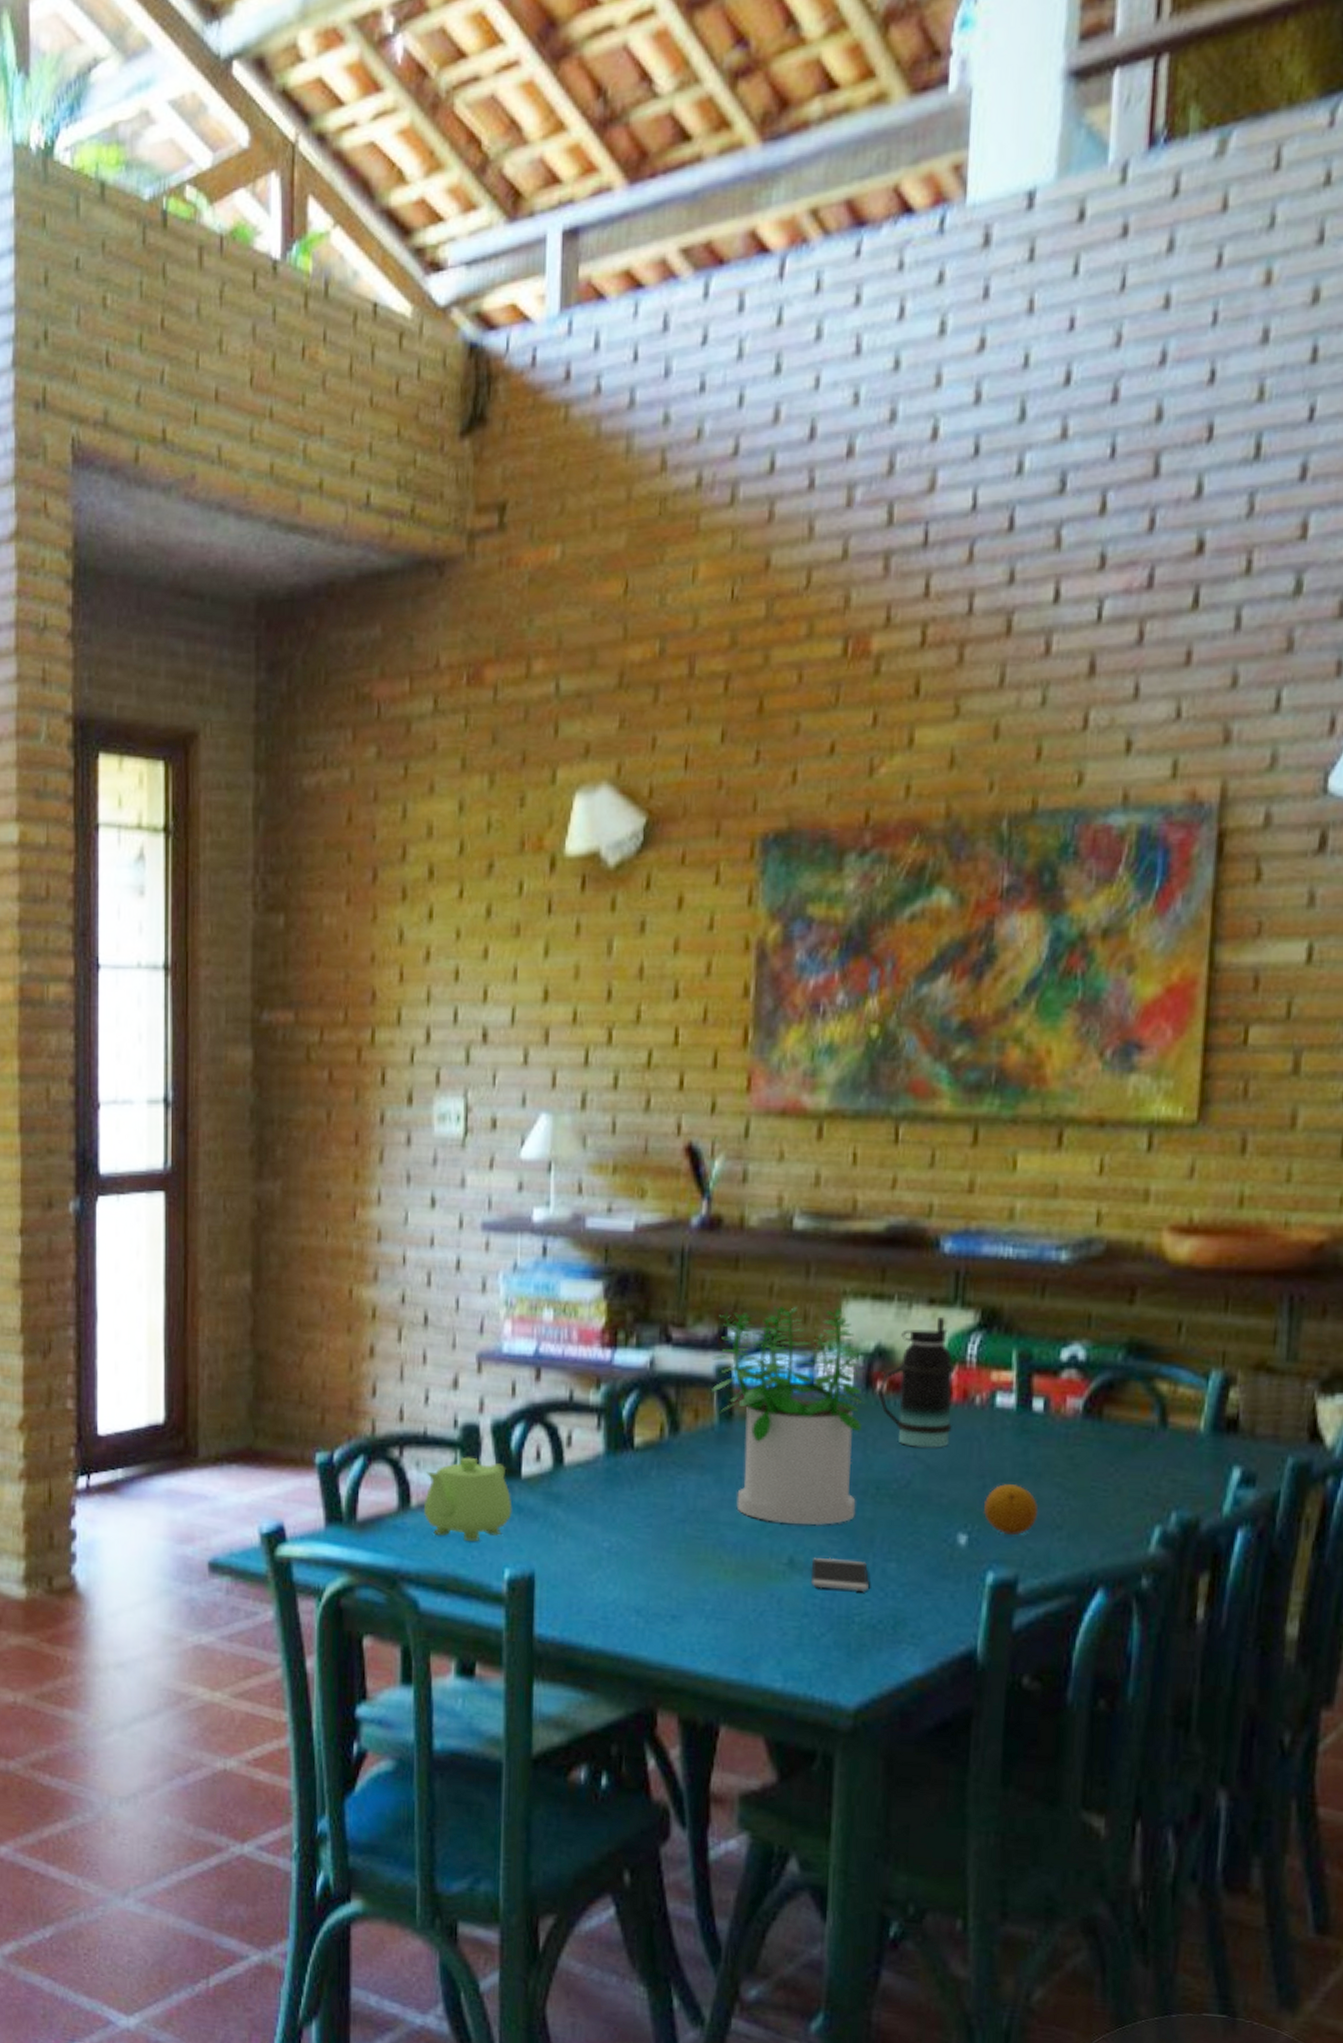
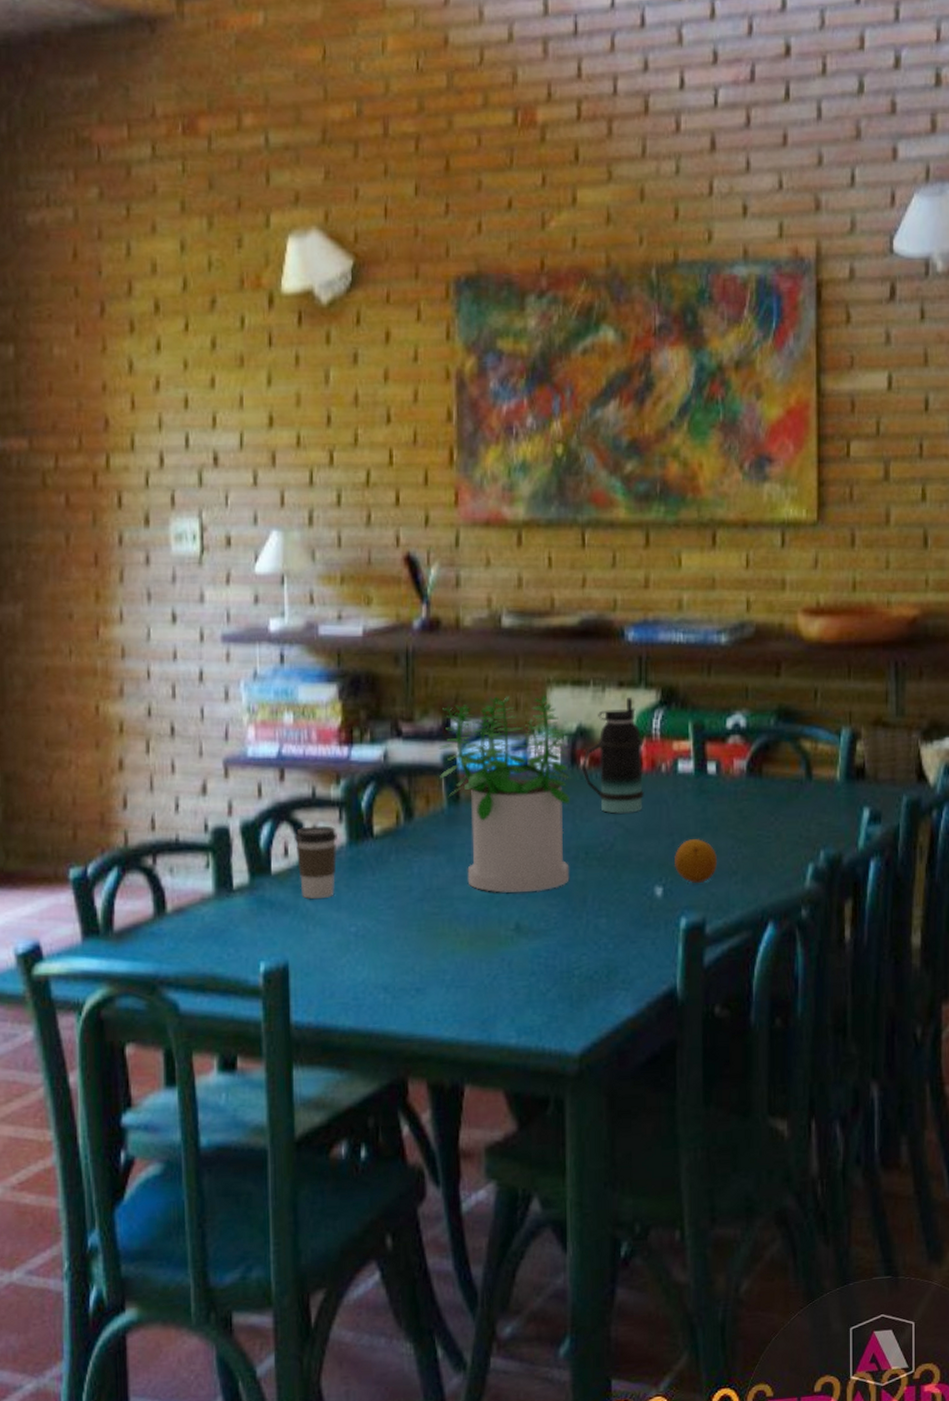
teapot: present [423,1456,513,1542] -> none [178,858,264,941]
coffee cup: none [548,1431,594,1509] -> present [295,825,338,899]
smartphone: present [812,1557,869,1593] -> none [536,919,584,949]

